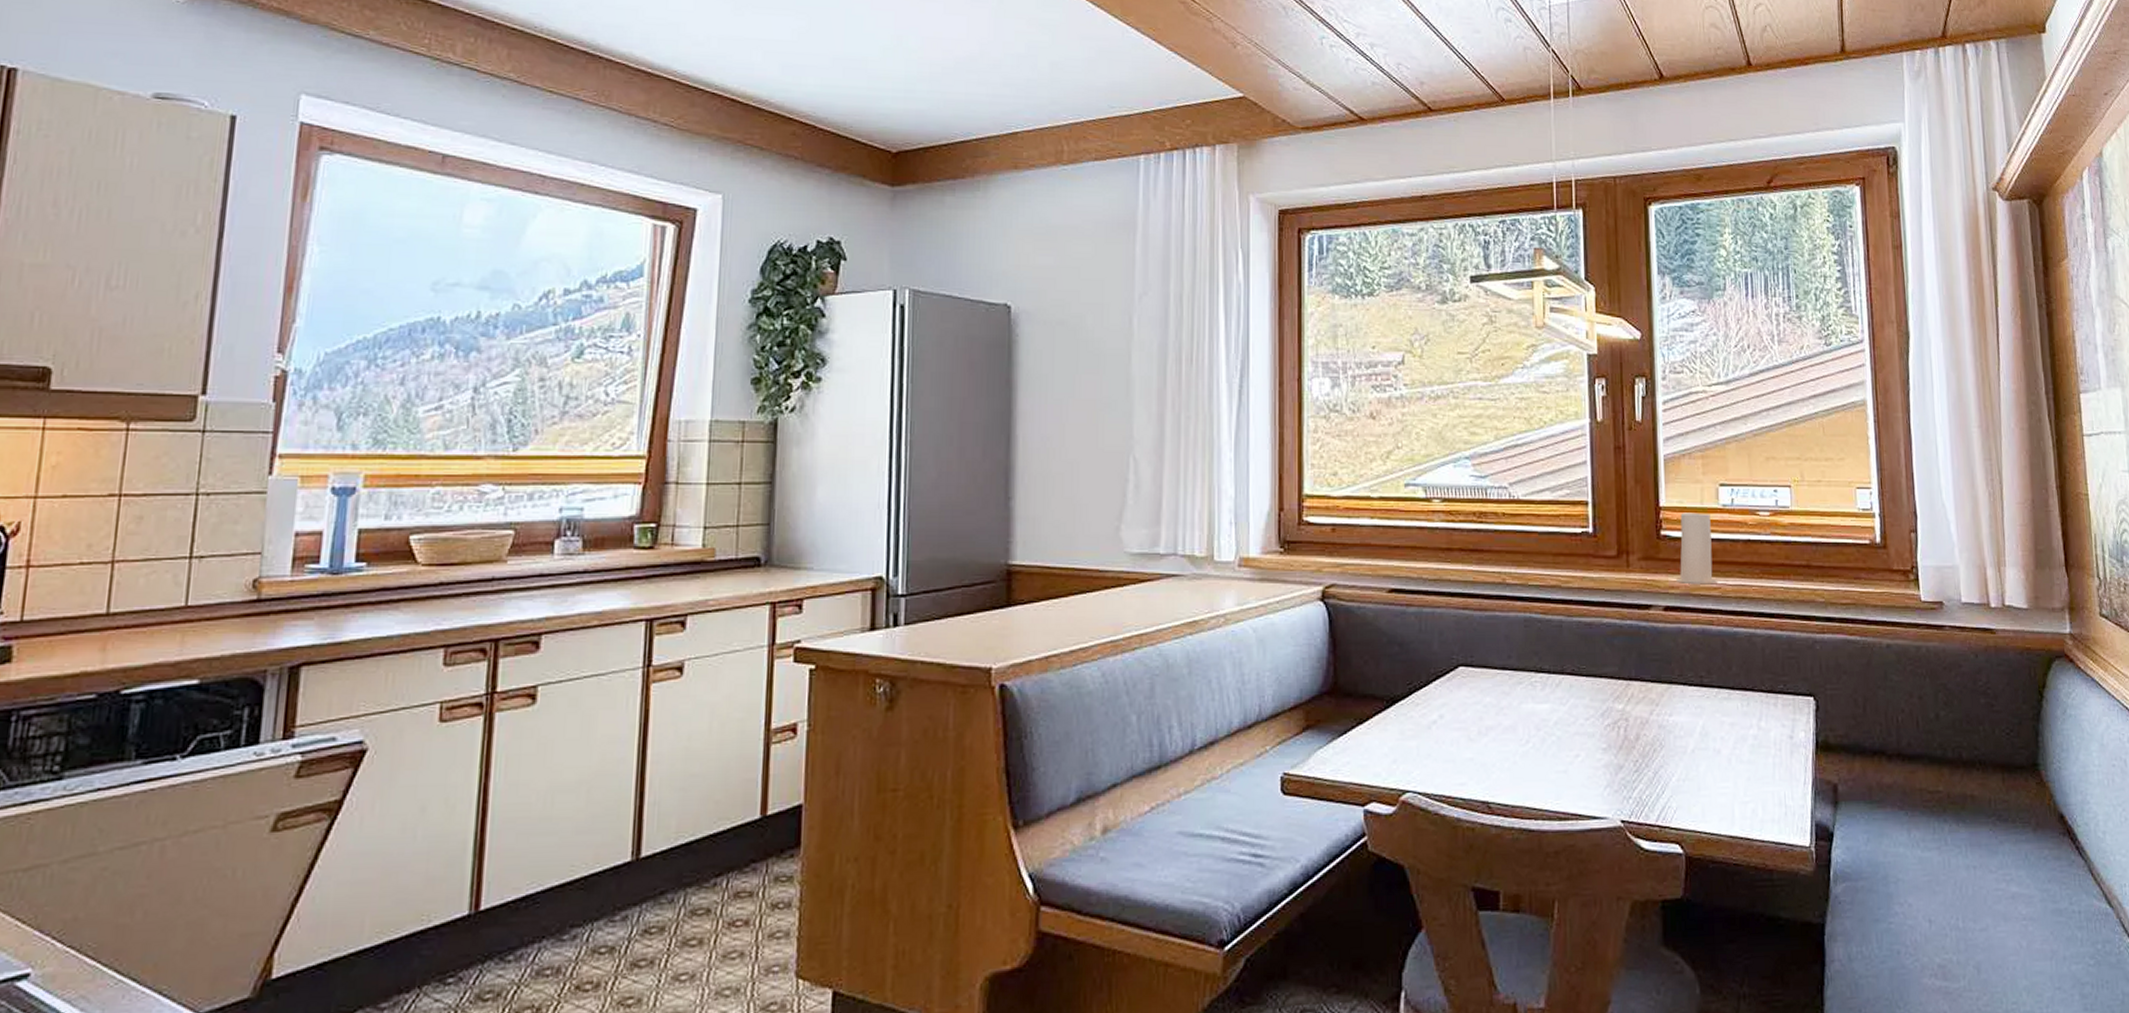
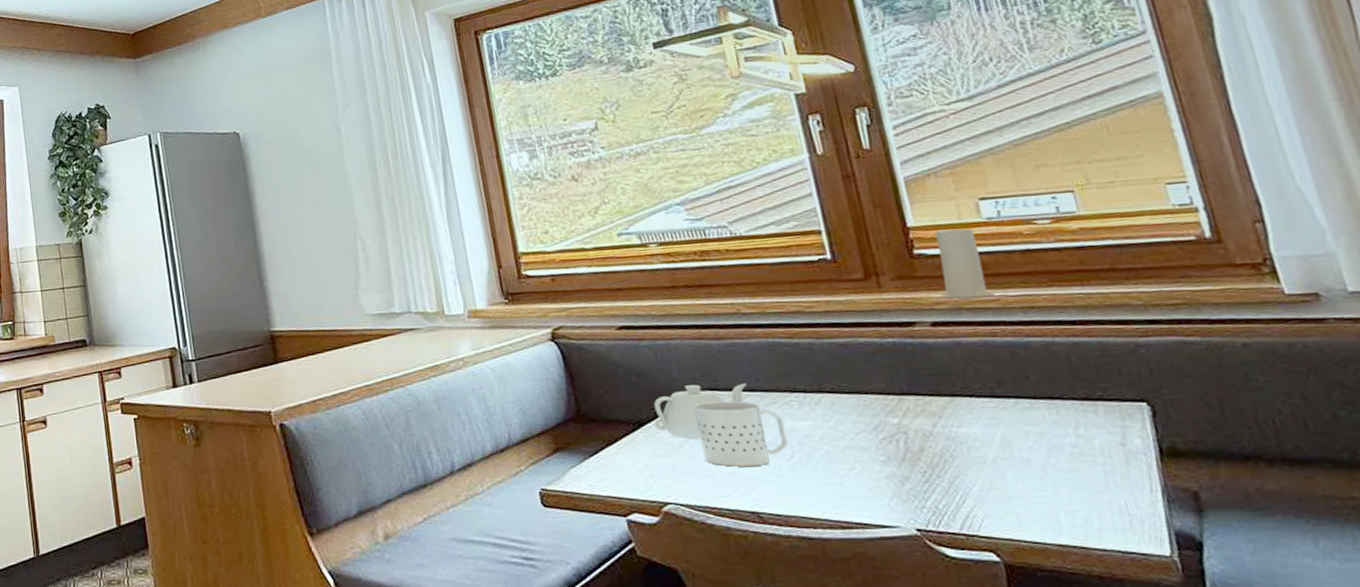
teapot: none [1407,659,1500,721] -> present [653,383,747,440]
mug: none [1447,679,1526,751] -> present [693,401,788,467]

